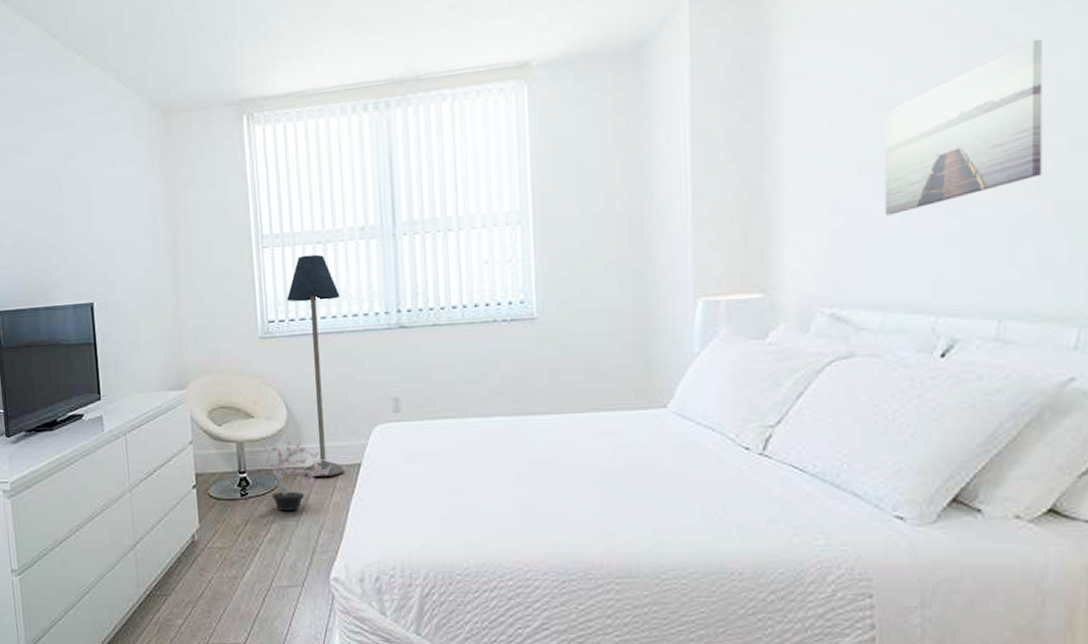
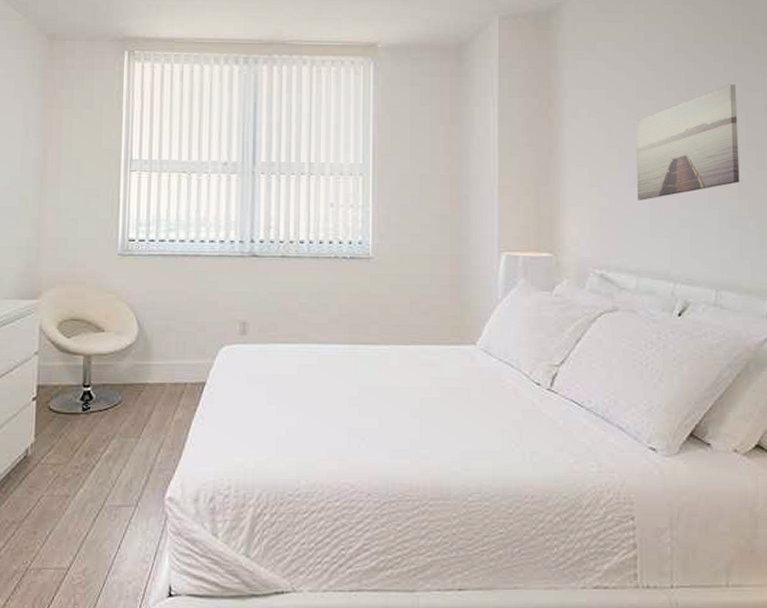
potted plant: present [262,441,332,512] -> none [110,356,177,428]
floor lamp: present [287,254,345,476] -> none [149,182,199,393]

